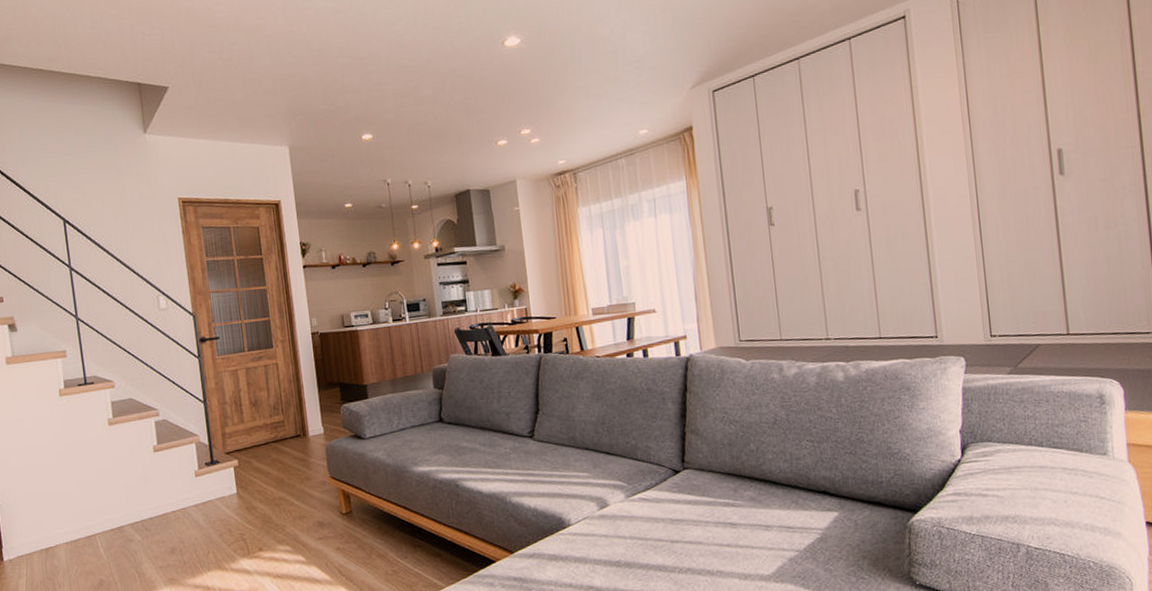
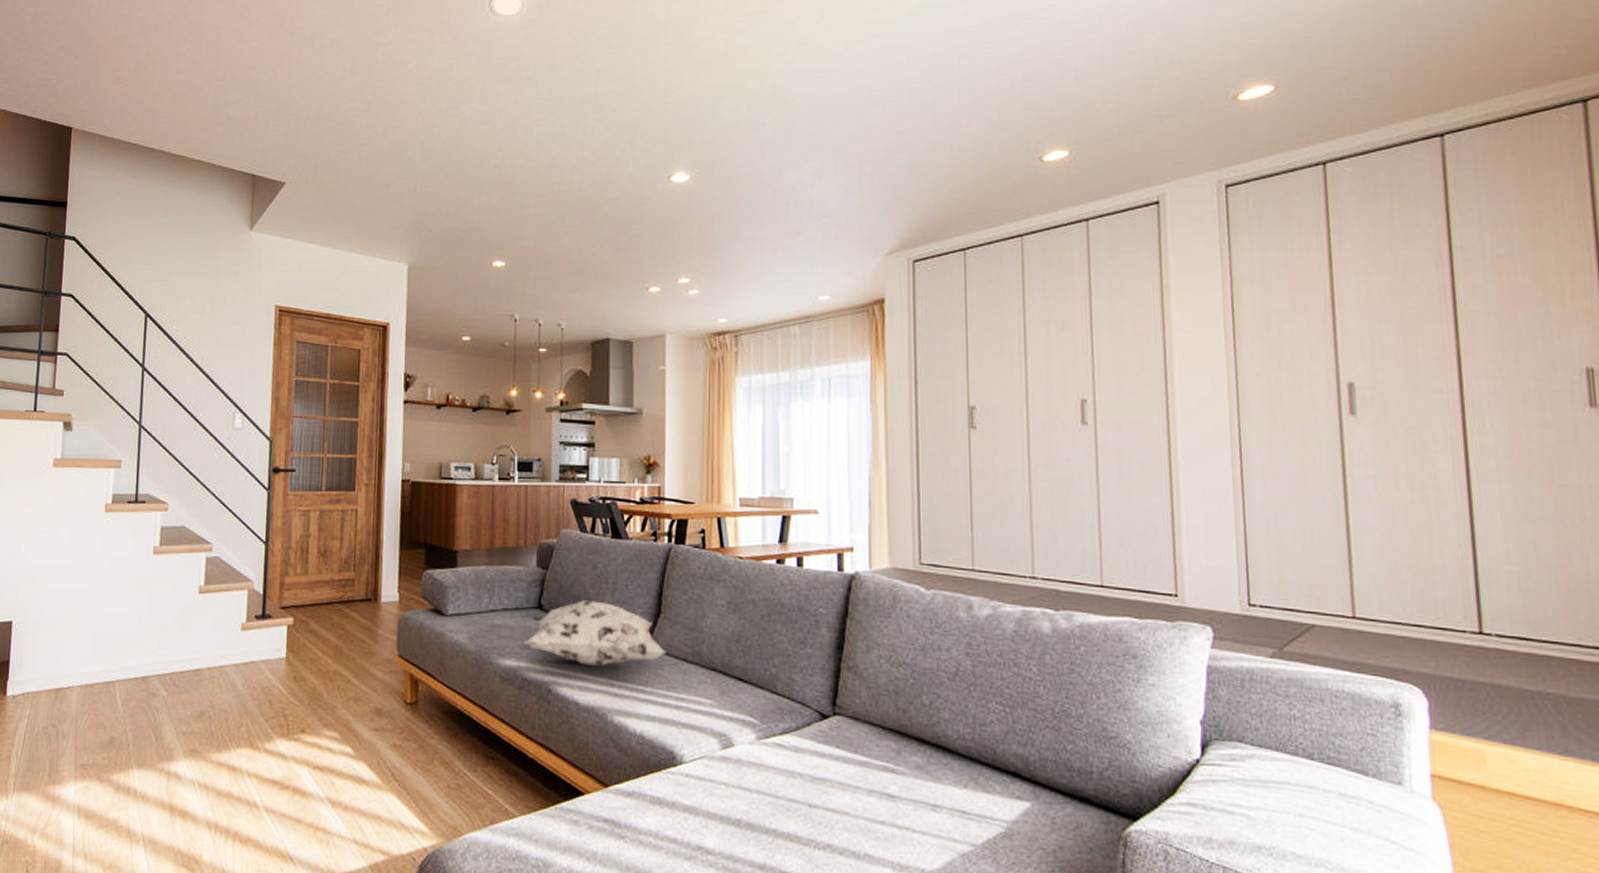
decorative pillow: none [431,409,548,462] -> present [524,600,667,666]

